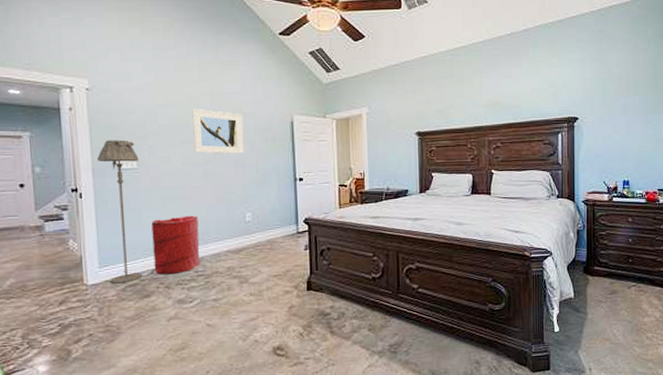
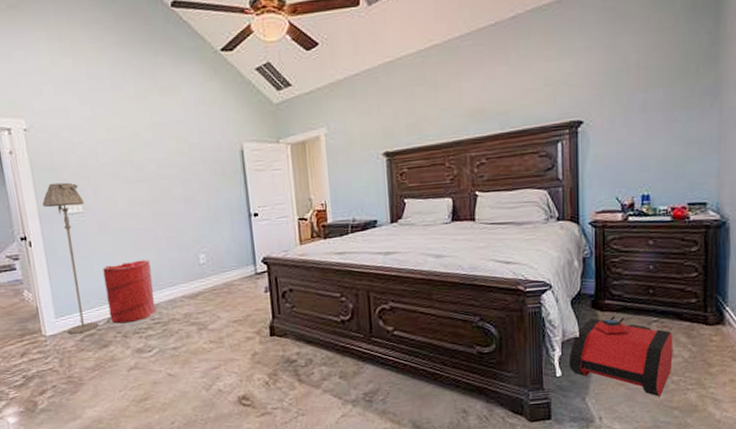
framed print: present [192,108,245,154] -> none [134,142,193,192]
backpack: none [565,280,648,351] -> present [568,316,673,397]

